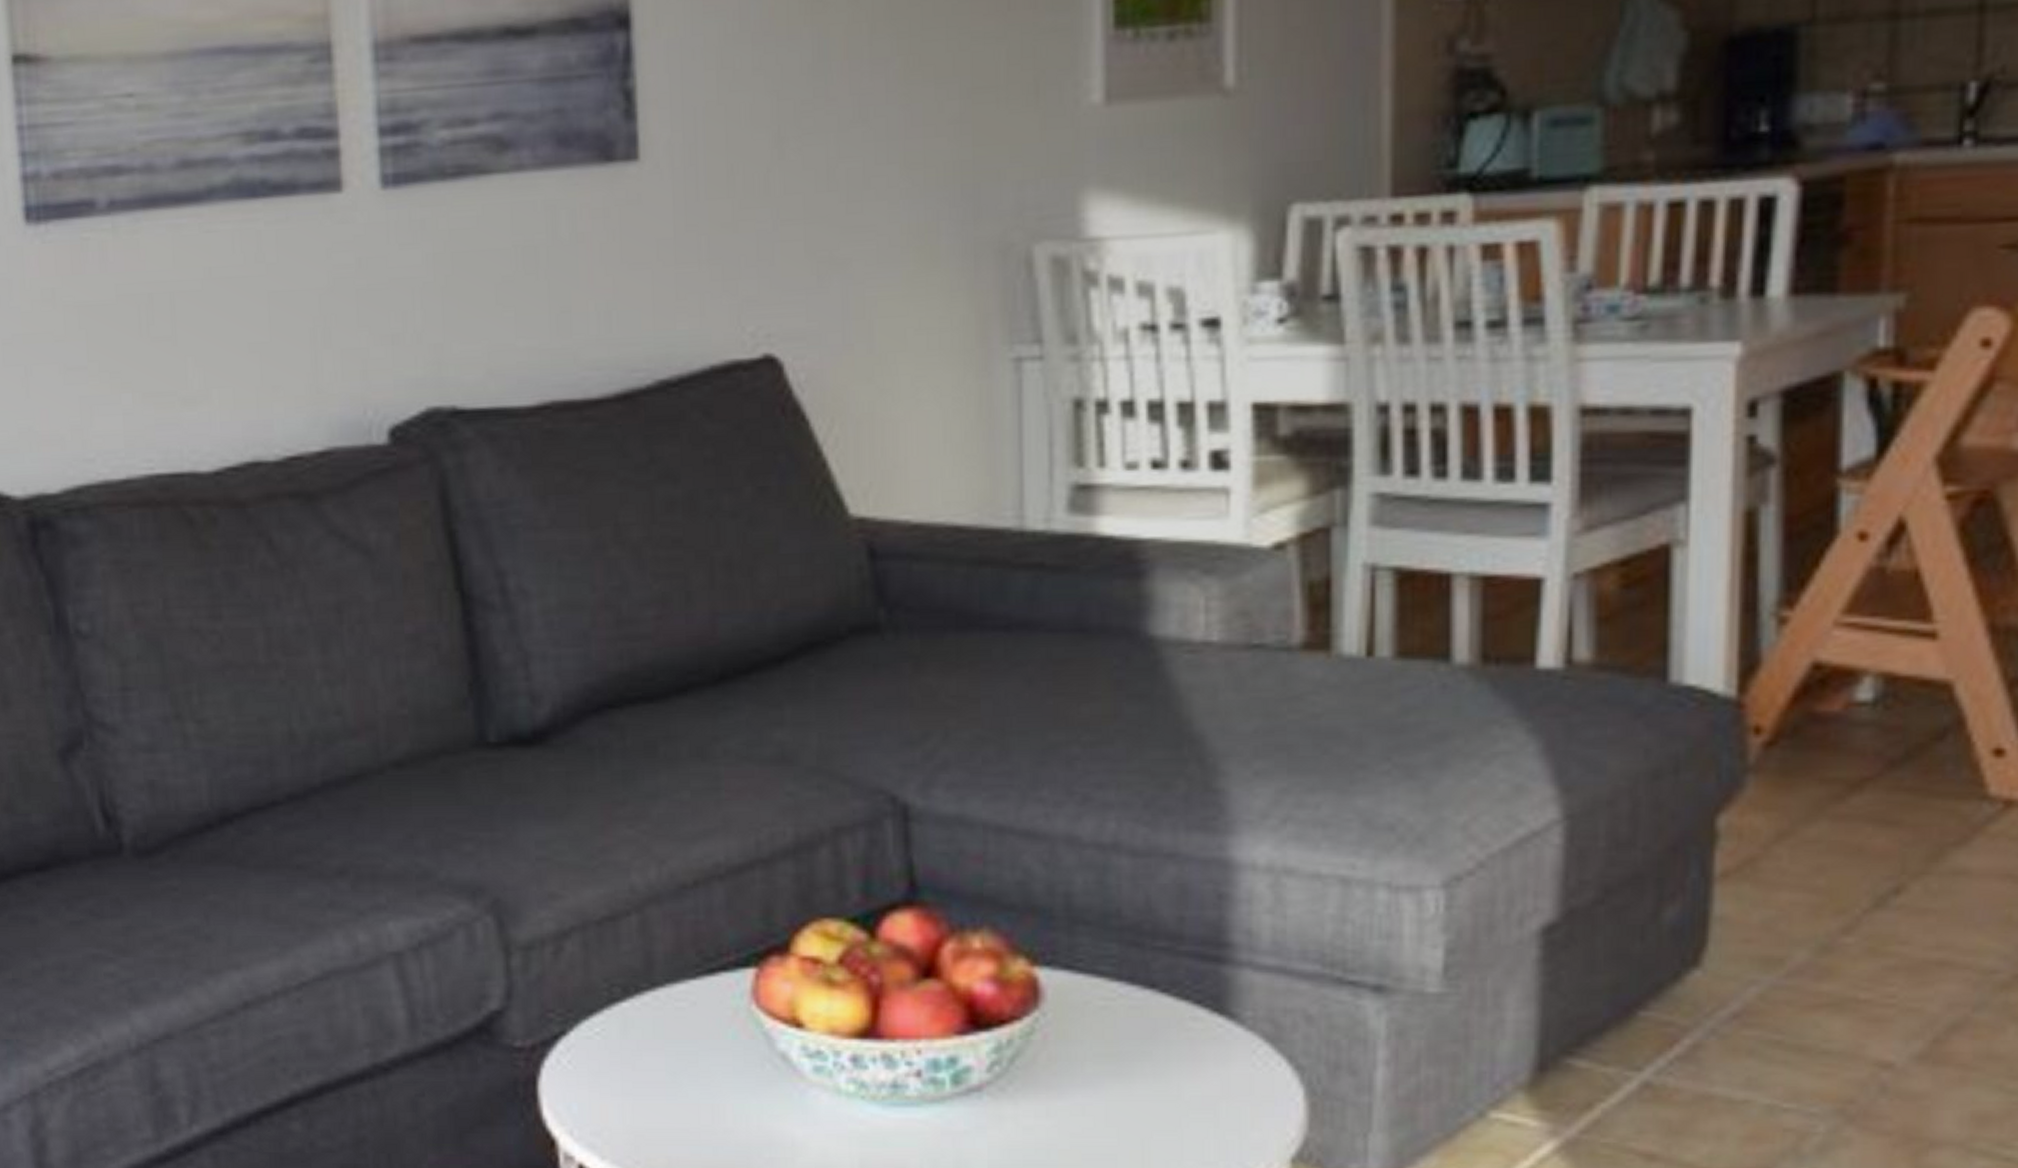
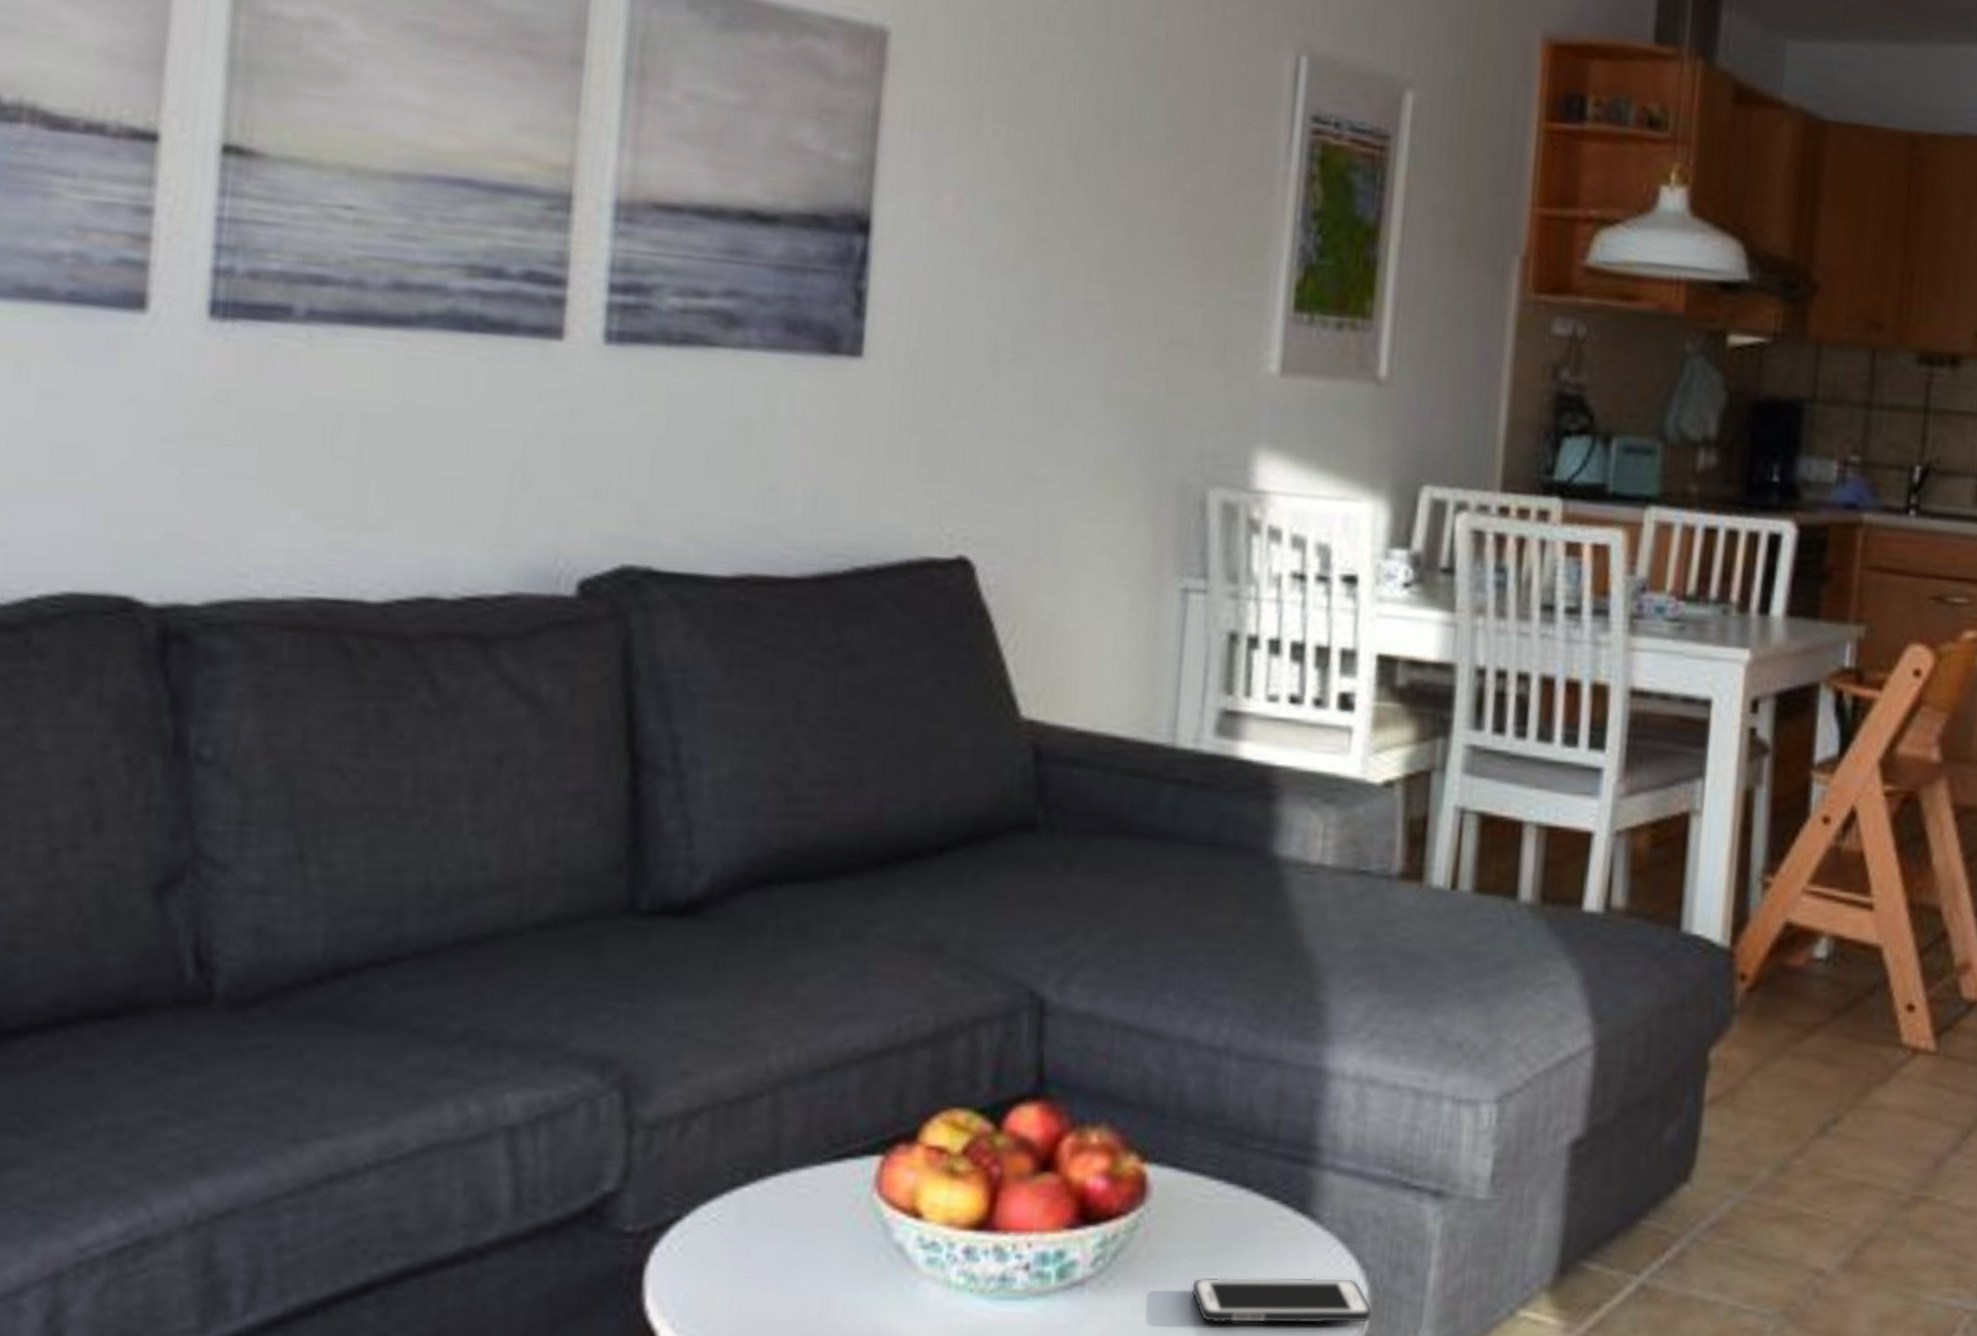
cell phone: none [1100,1080,1311,1128] -> present [1191,1277,1373,1323]

